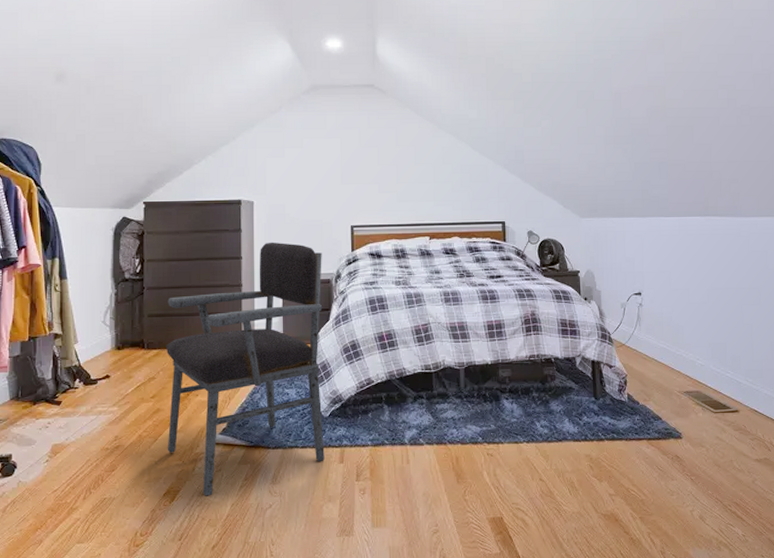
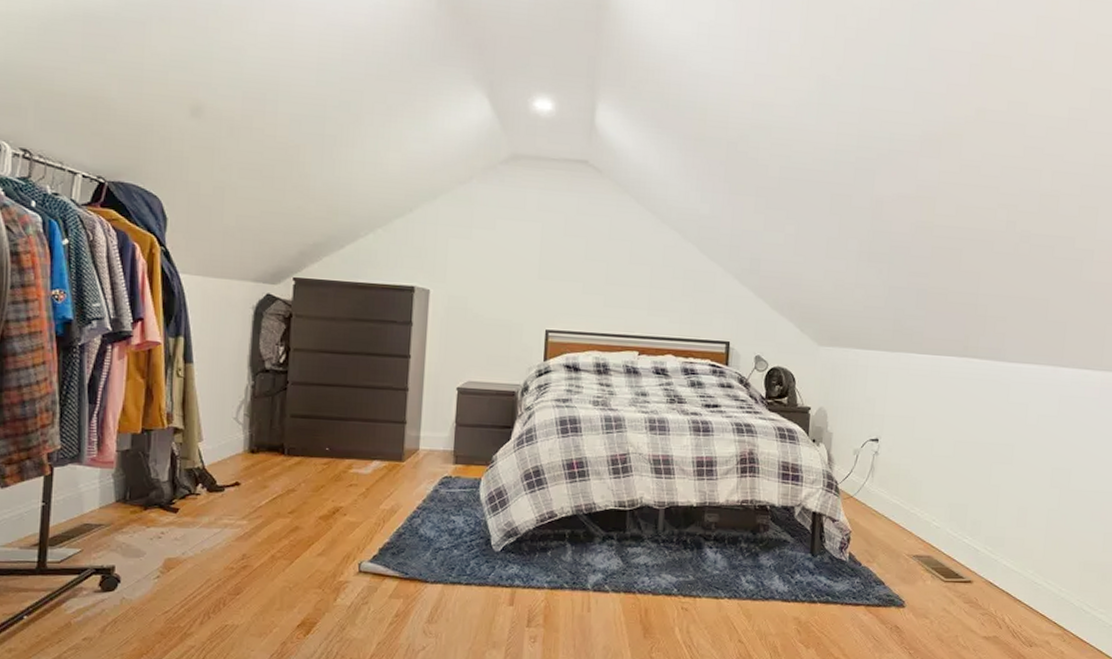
armchair: present [165,242,325,496] -> none [304,340,508,632]

